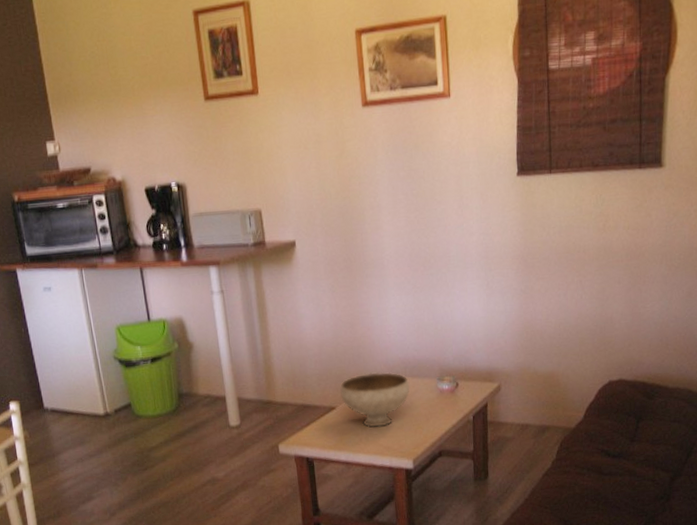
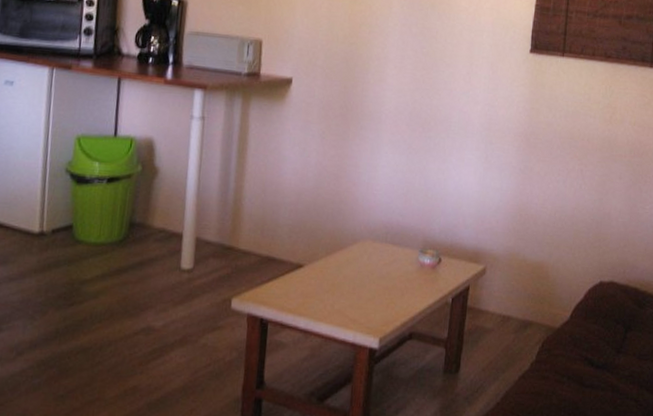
bowl: present [339,372,409,427] -> none [311,232,388,295]

